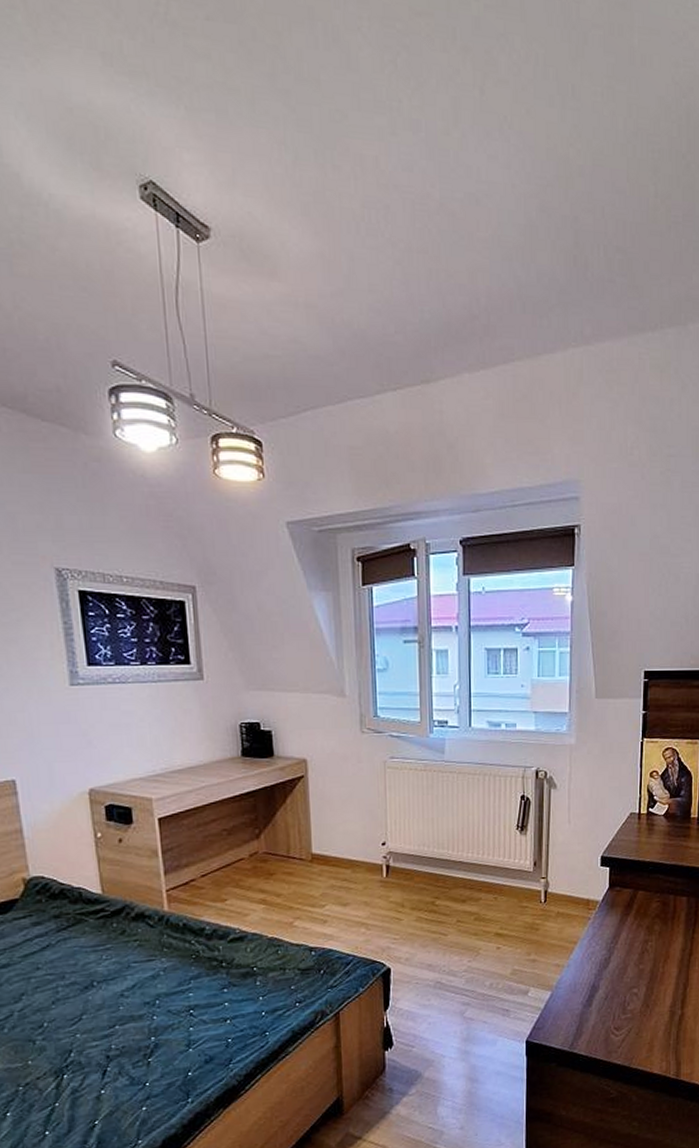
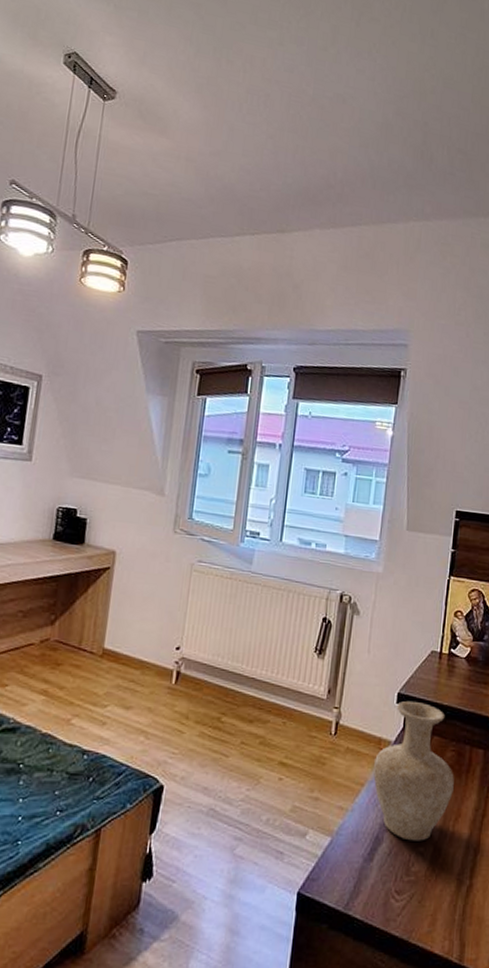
vase: none [584,862,661,985] -> present [373,700,454,841]

